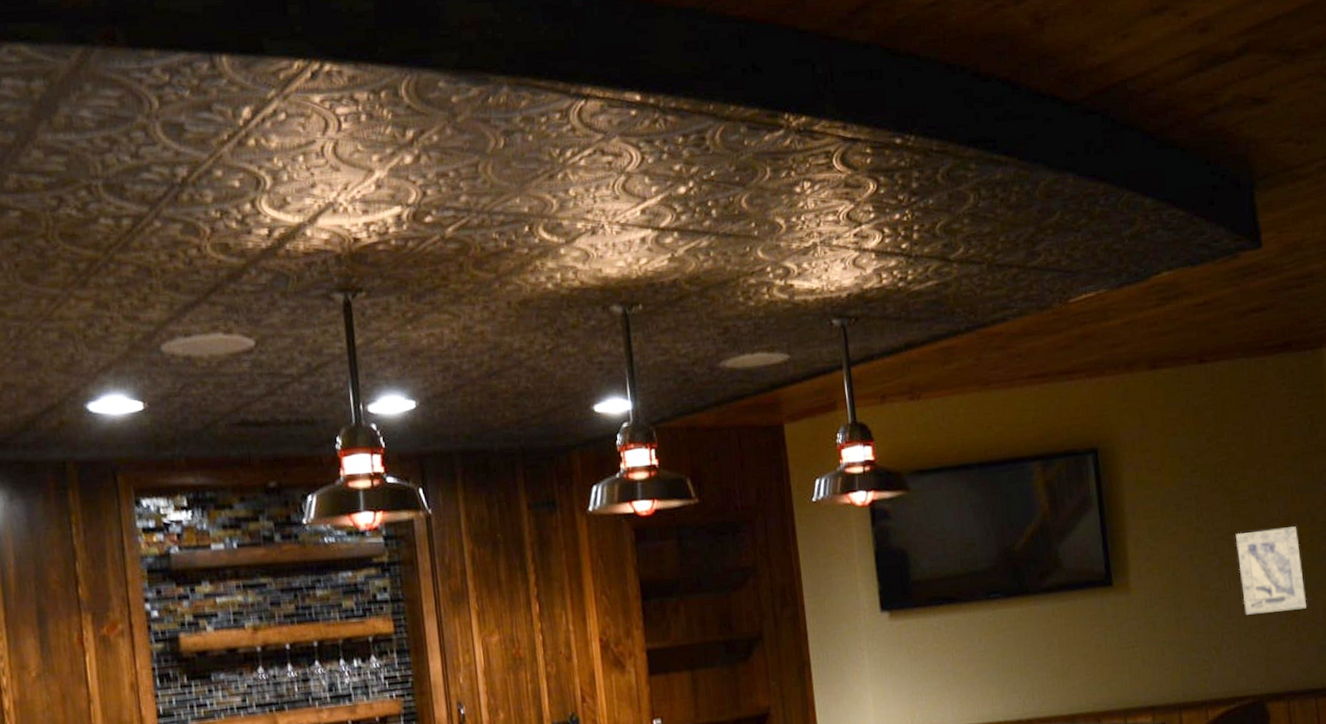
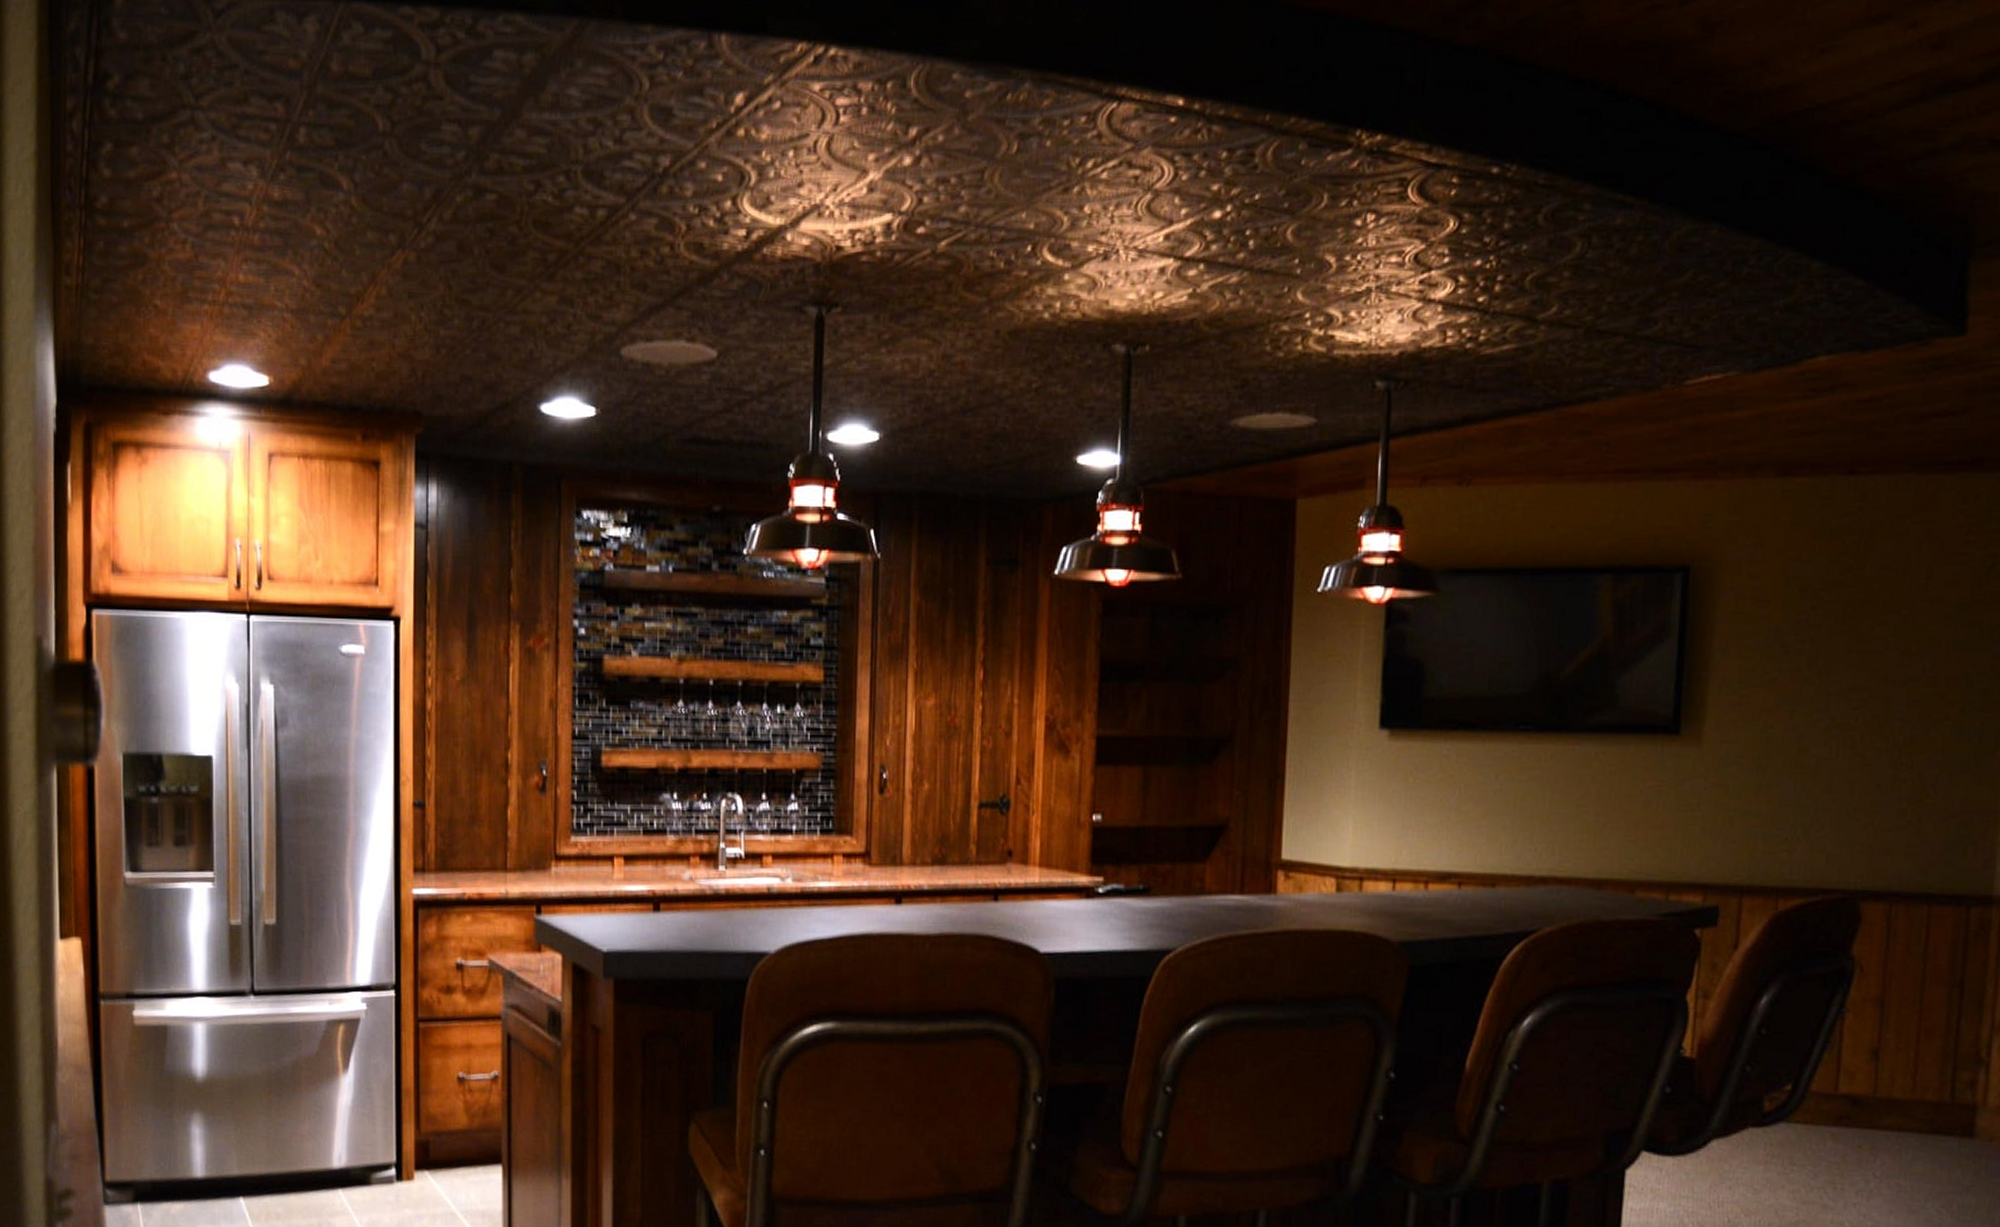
wall art: present [1235,526,1306,615] -> none [1851,689,1945,794]

